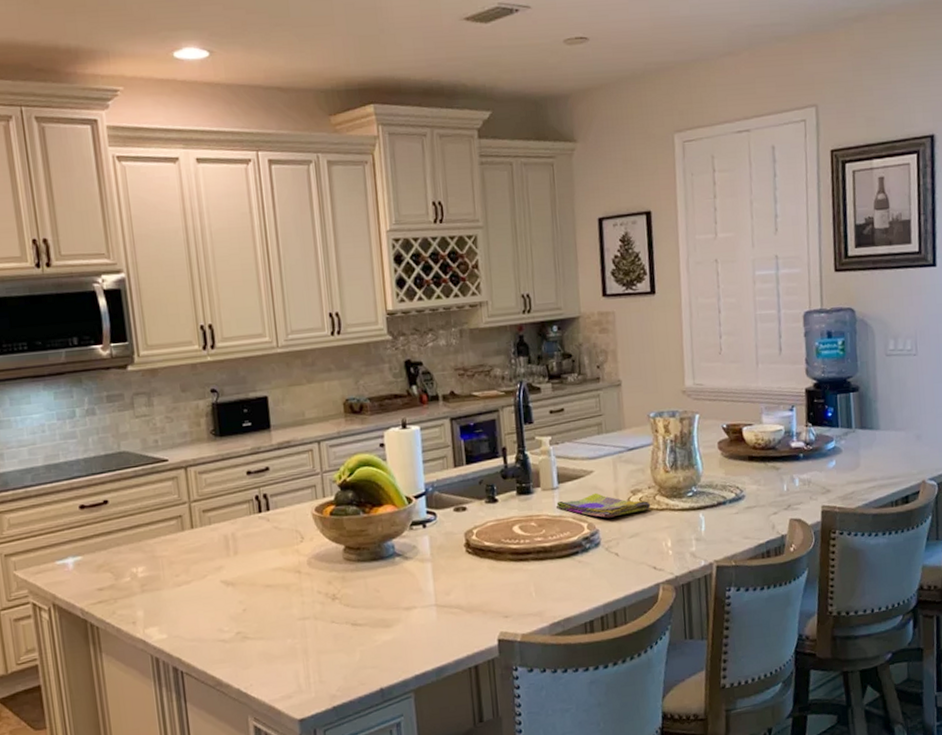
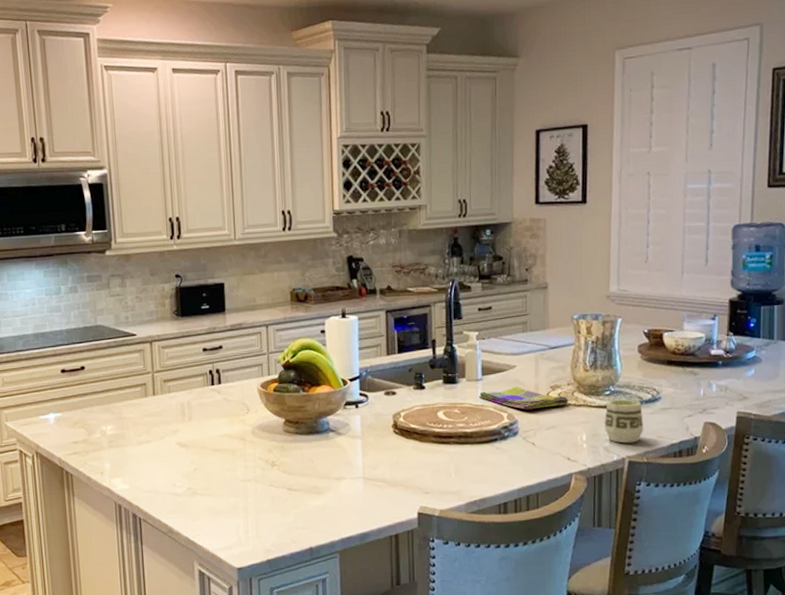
cup: none [688,499,730,547] -> present [603,399,644,444]

